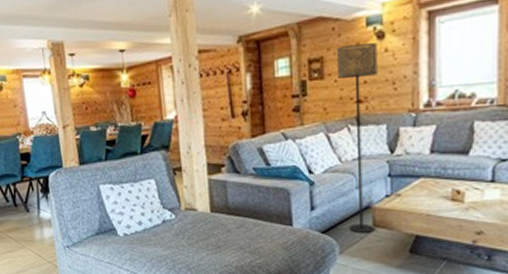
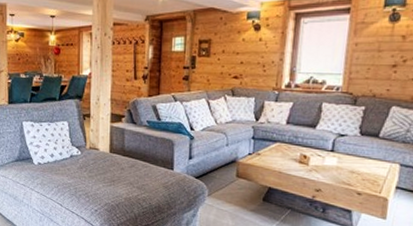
floor lamp: present [335,42,378,233] -> none [217,31,254,182]

